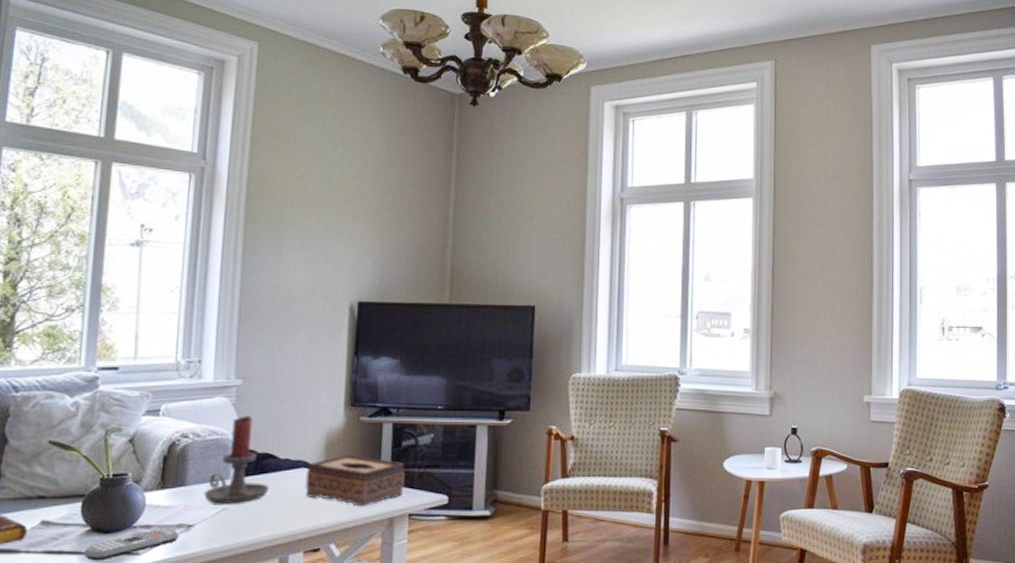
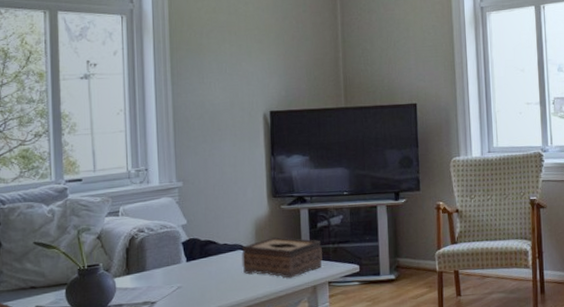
candle holder: present [204,416,270,504] -> none [162,211,214,284]

